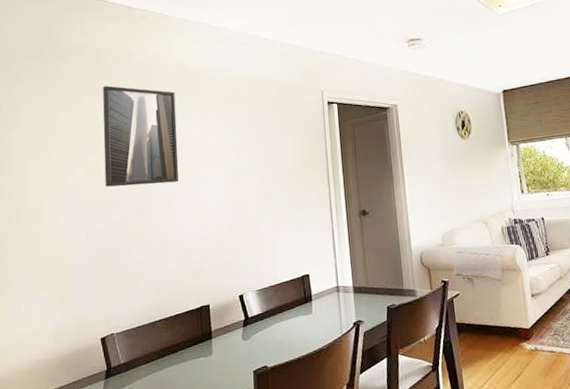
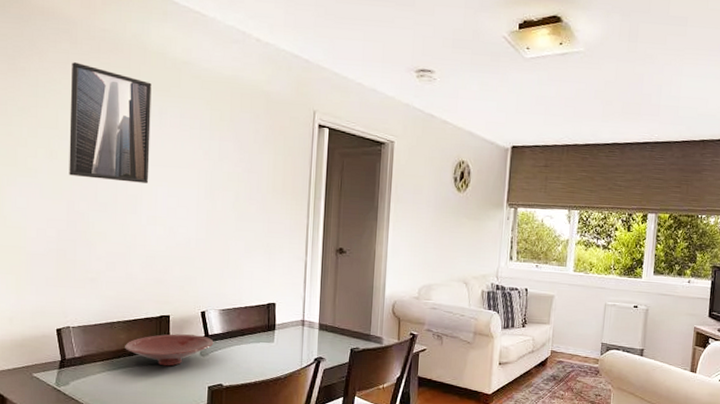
bowl: none [168,319,255,358] -> present [125,334,214,366]

